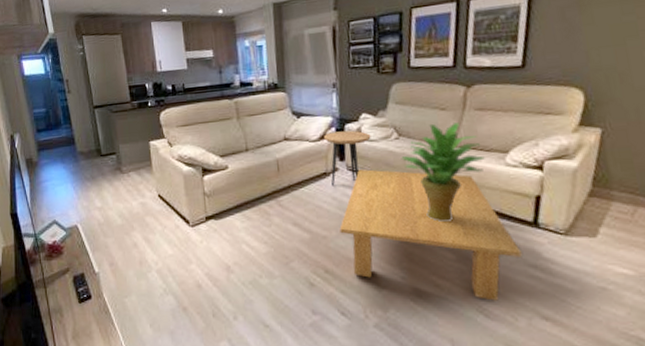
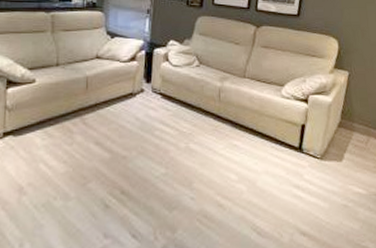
side table: present [324,130,371,186] -> none [134,55,176,107]
coffee table: present [339,169,522,301] -> none [139,93,289,219]
potted plant: present [401,122,485,223] -> none [200,55,266,146]

